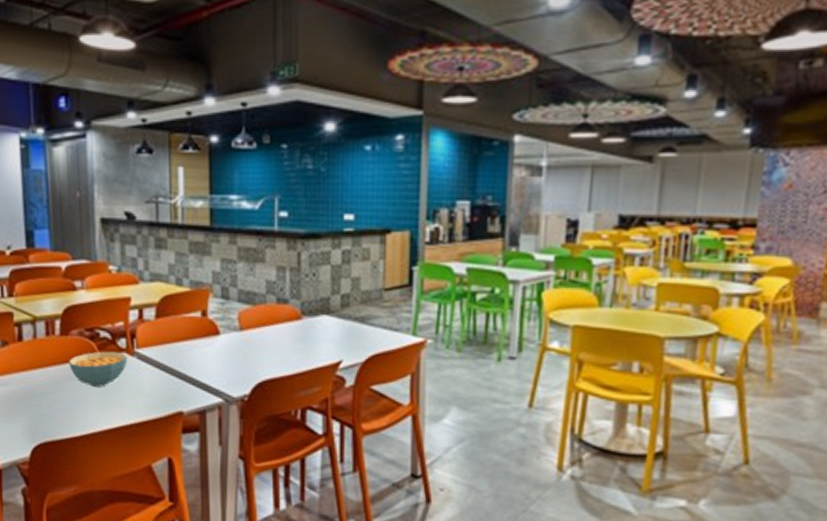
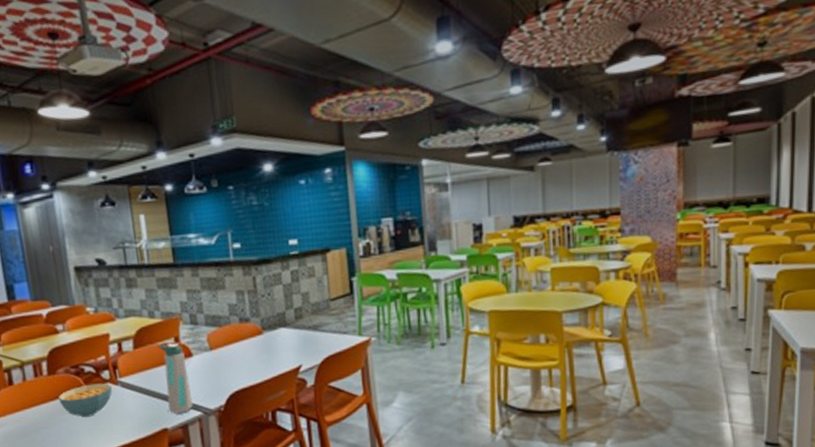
water bottle: none [183,315,214,397] -> present [158,342,193,414]

